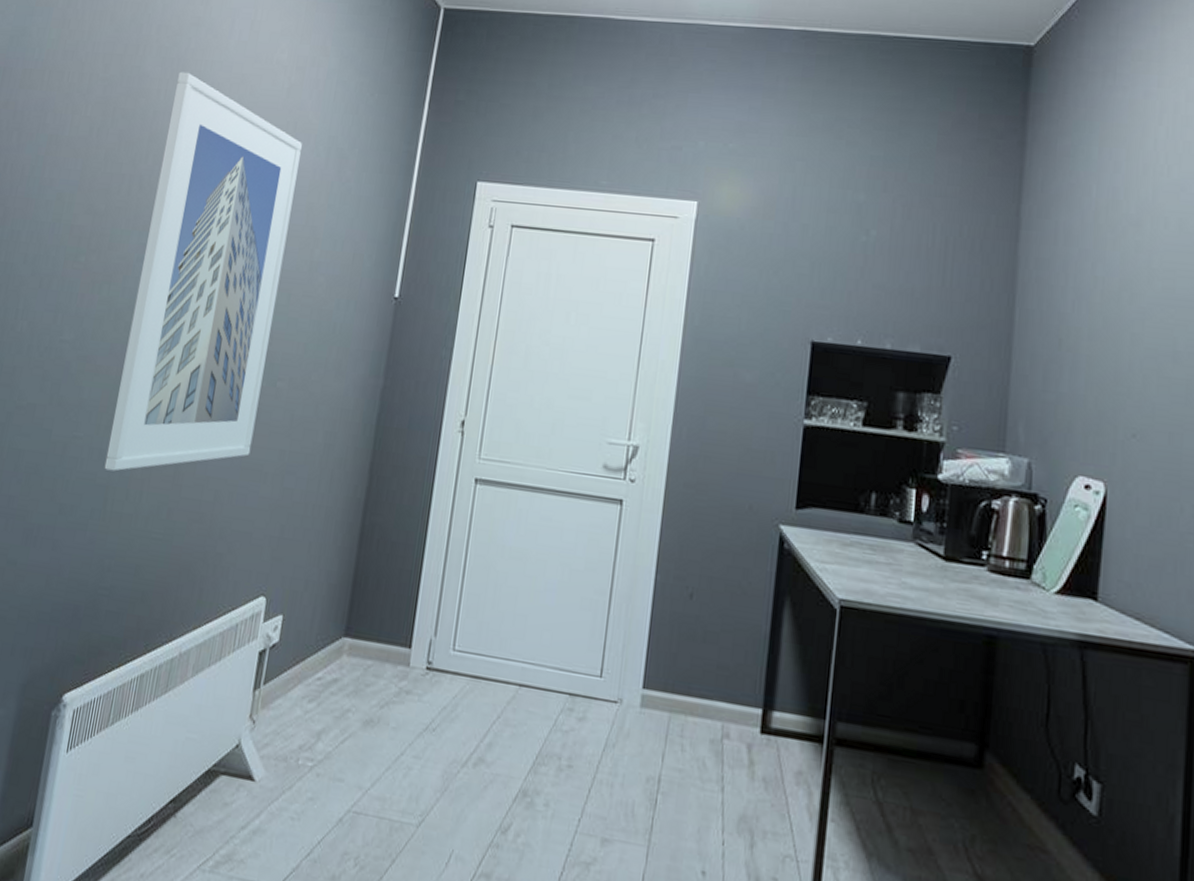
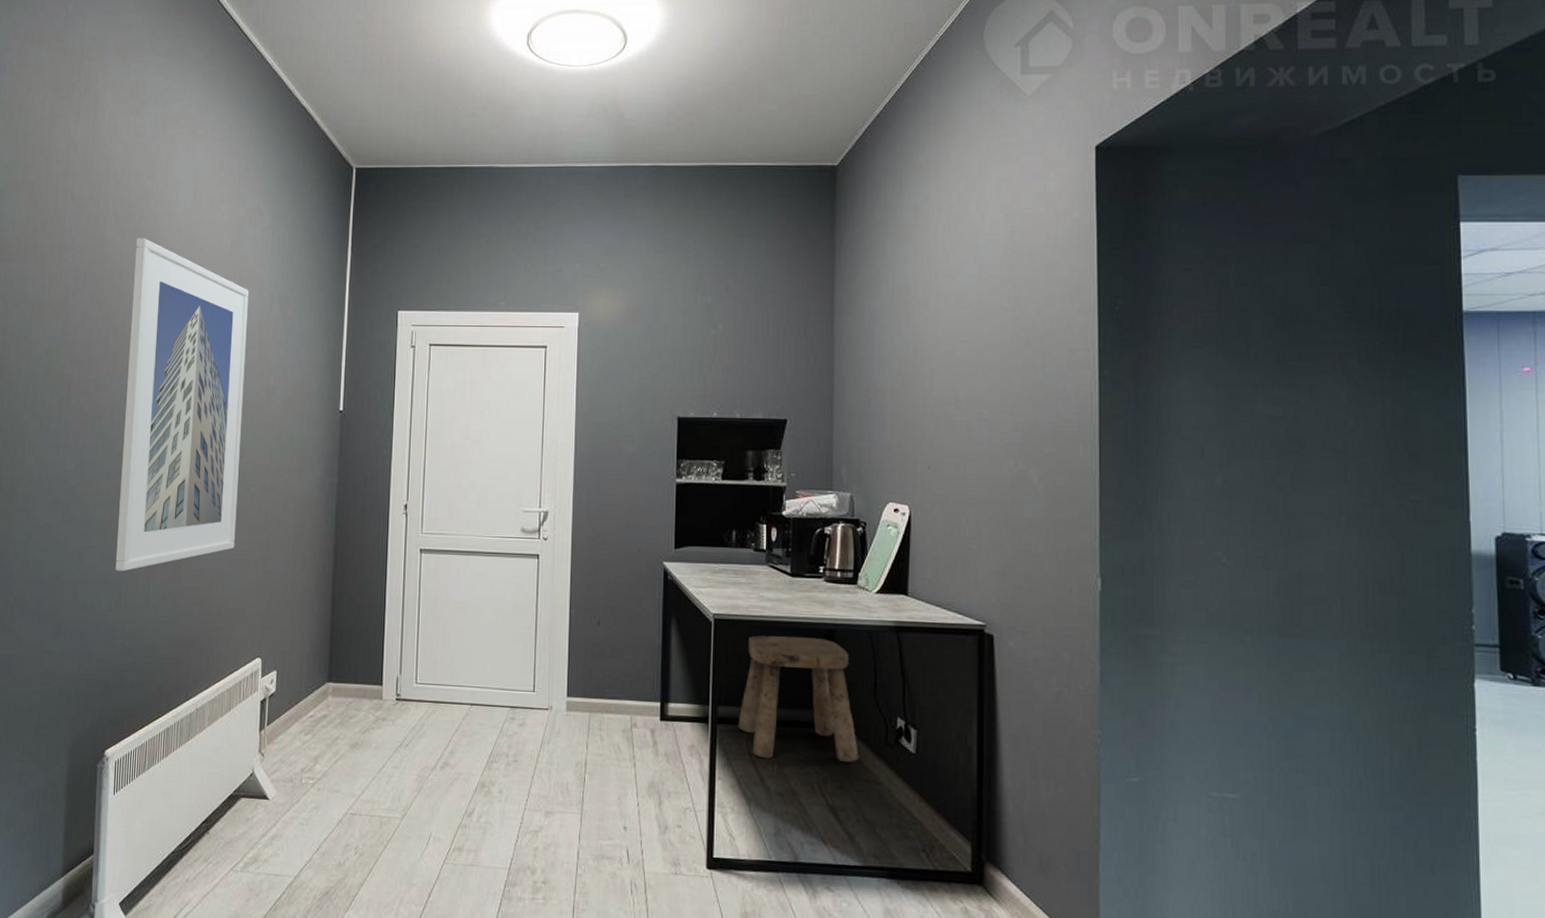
stool: none [861,633,1021,819] -> present [738,635,859,762]

